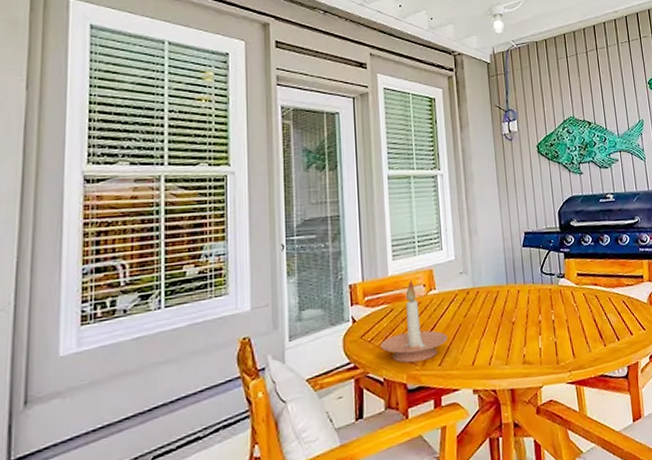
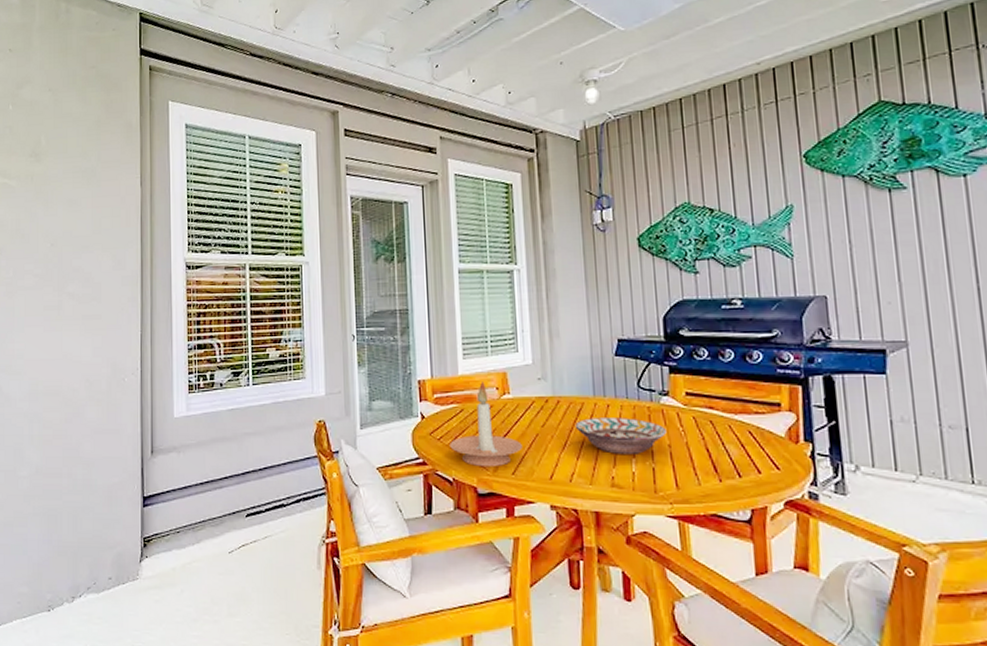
decorative bowl: none [492,300,565,334] -> present [575,418,667,454]

